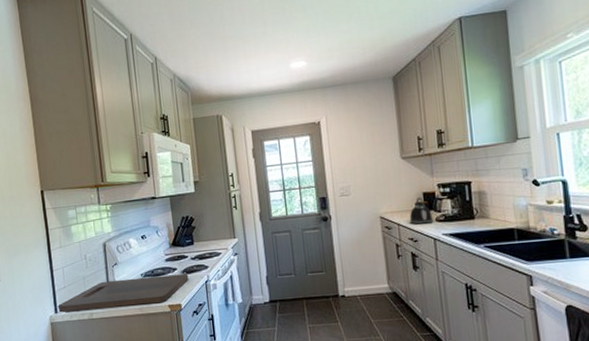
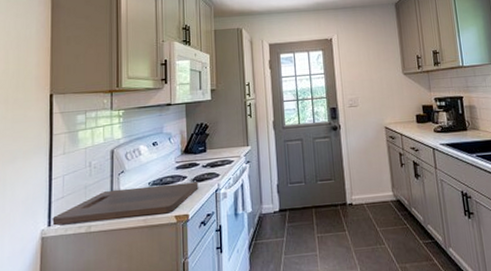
kettle: present [409,197,433,225] -> none [411,110,432,136]

